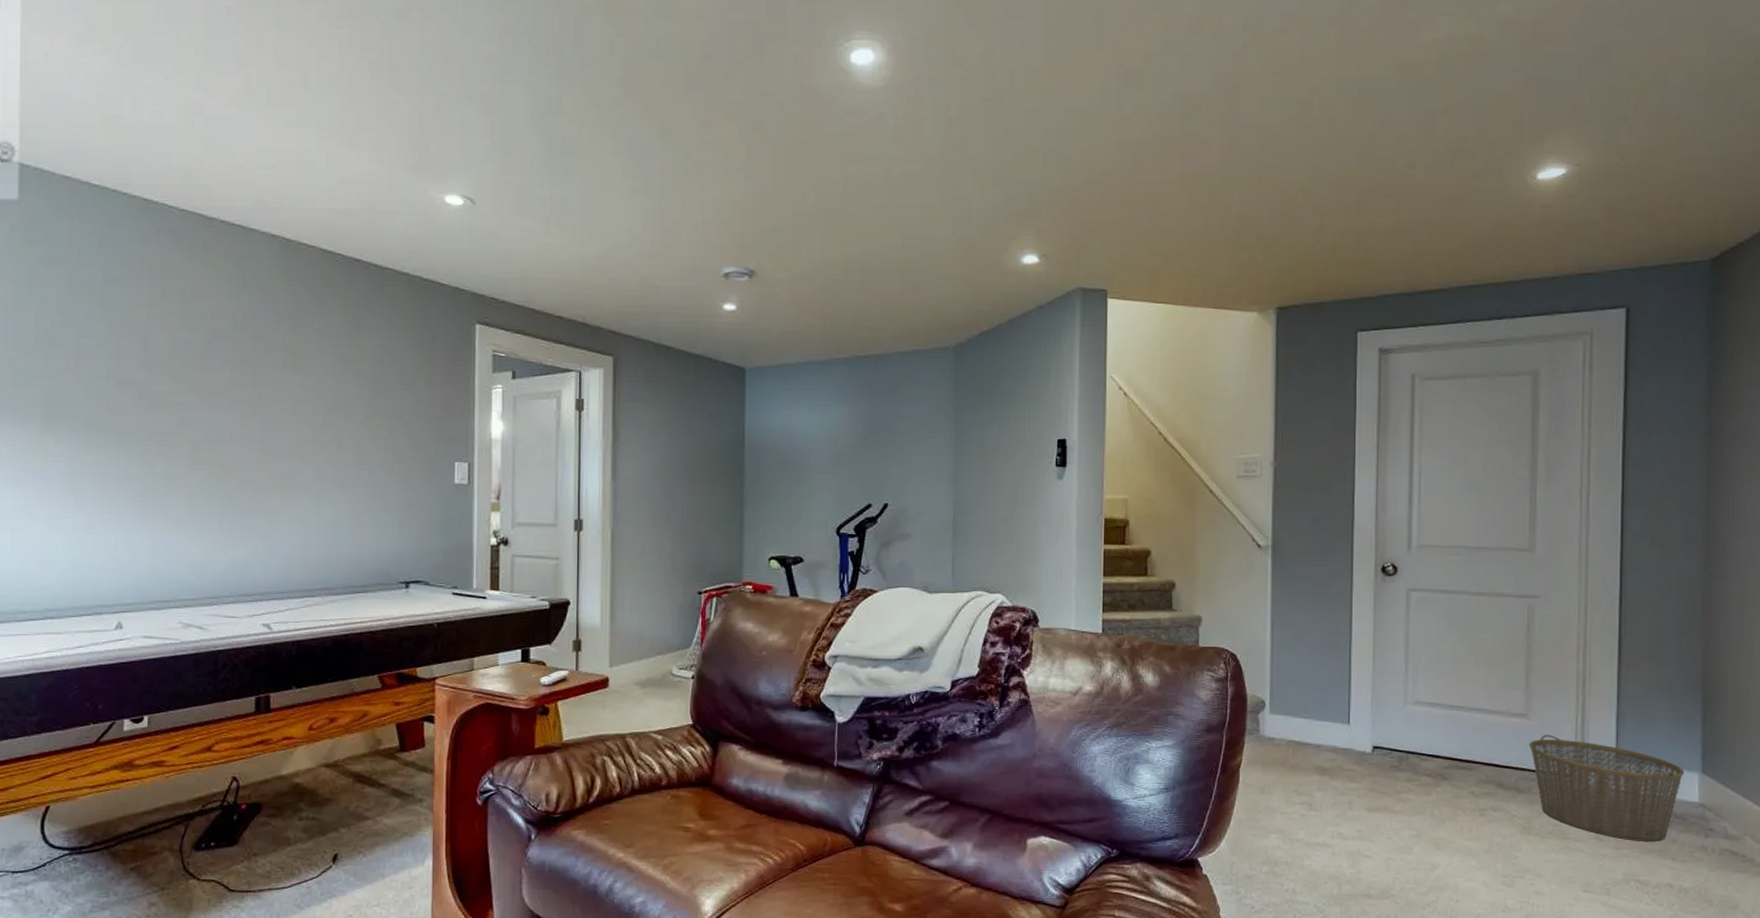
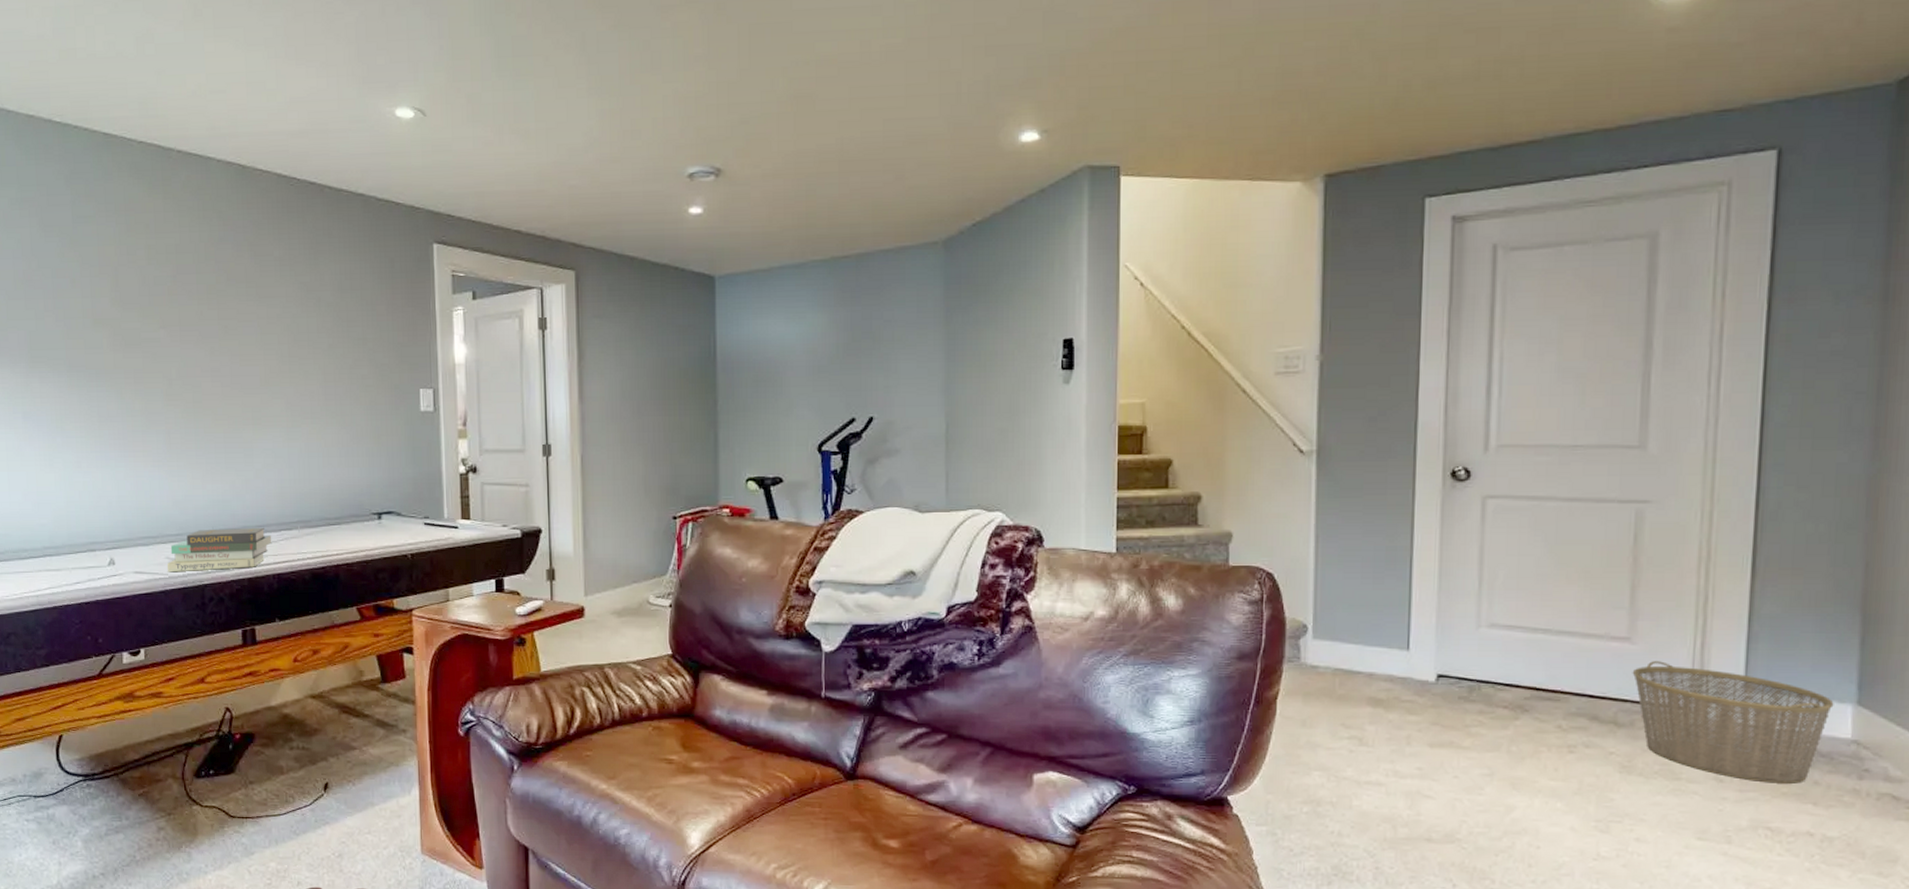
books: none [179,593,294,638] -> present [166,527,272,573]

